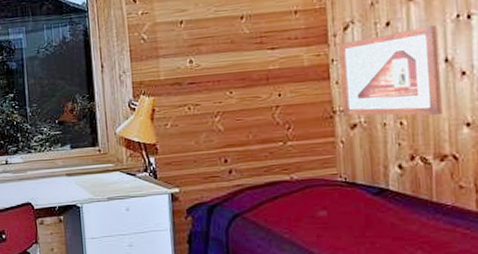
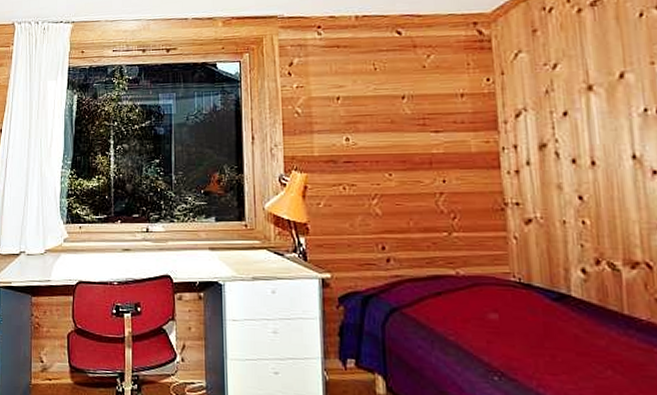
picture frame: present [337,25,443,116] -> none [508,118,632,217]

